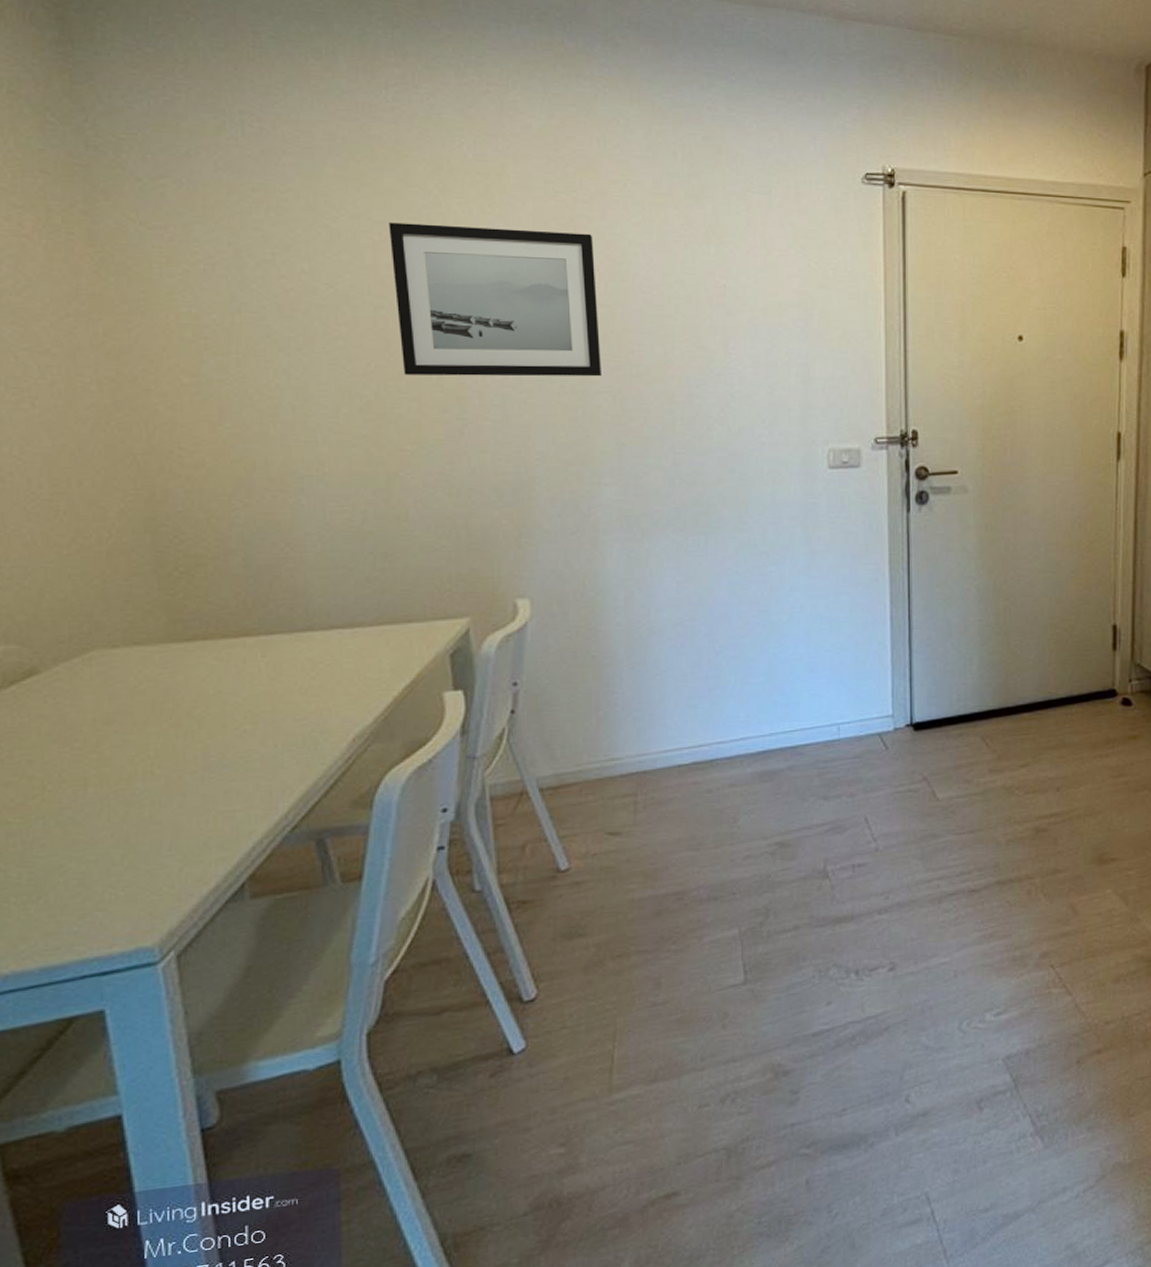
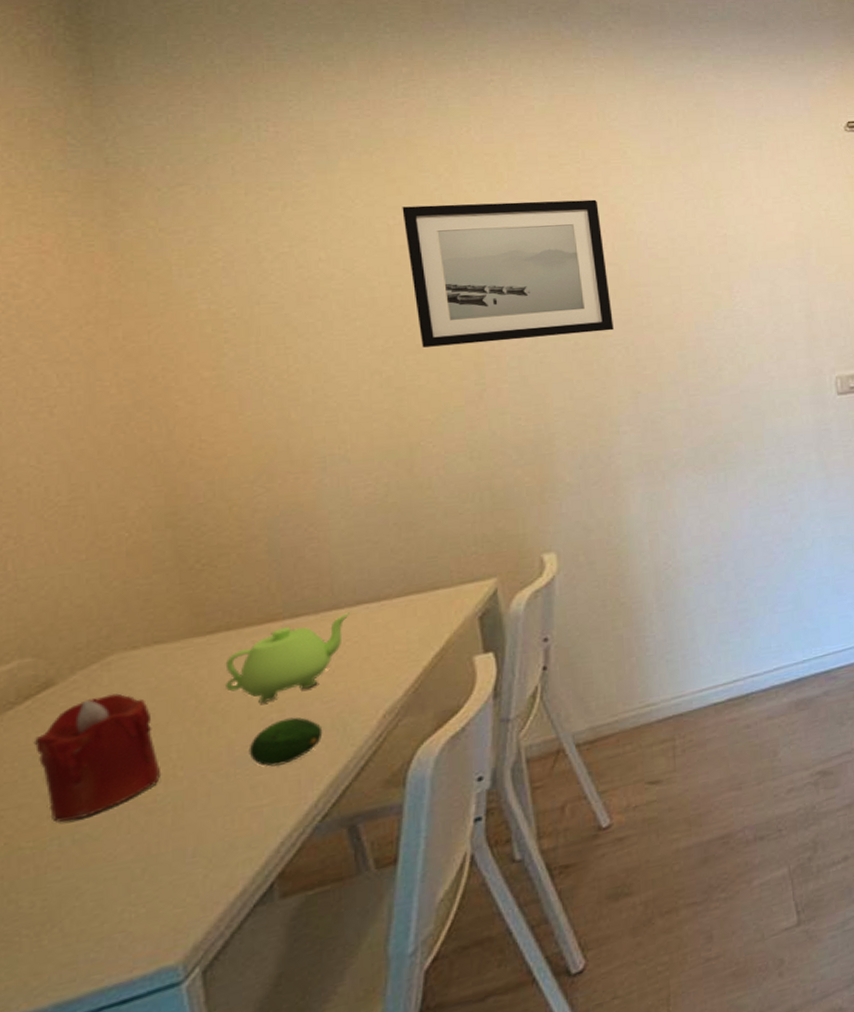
candle: none [19,688,140,803] -> present [34,693,162,822]
teapot: none [201,636,323,713] -> present [225,613,349,703]
fruit: none [223,730,294,775] -> present [249,717,323,767]

